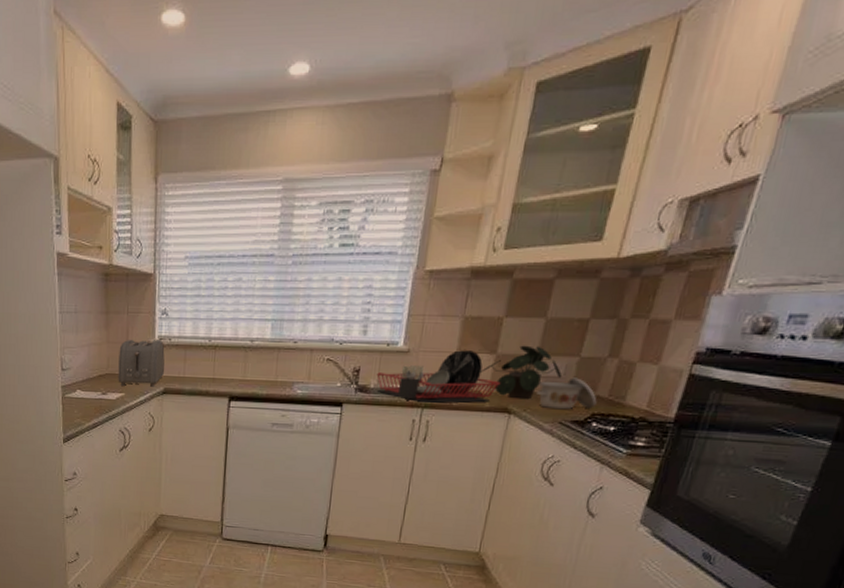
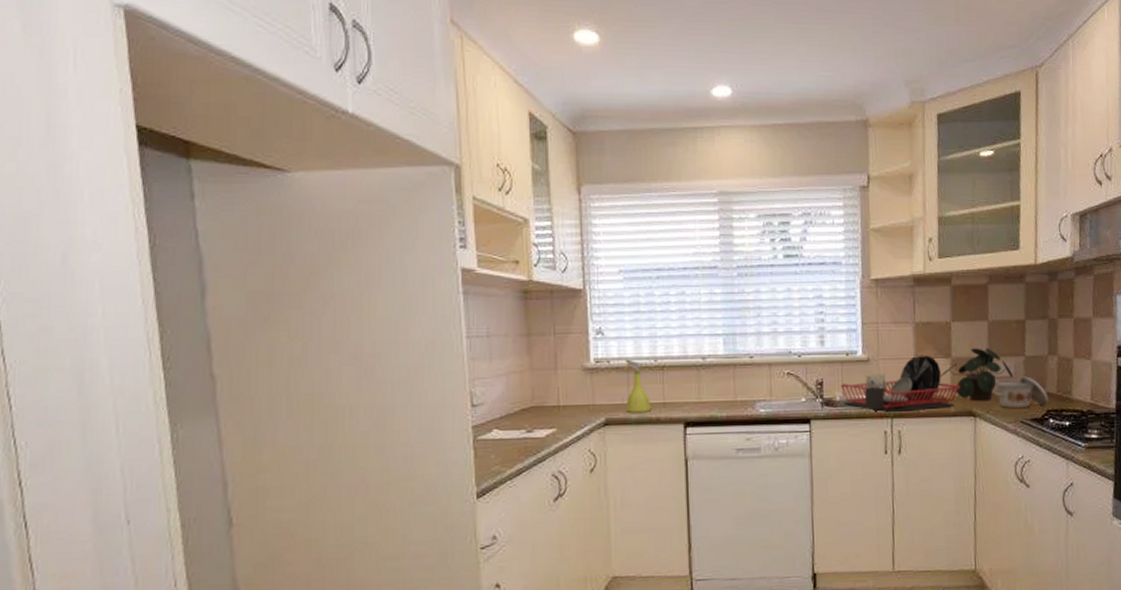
toaster: present [118,340,165,387] -> none [546,363,604,421]
spray bottle: none [181,338,202,386] -> present [623,359,651,414]

